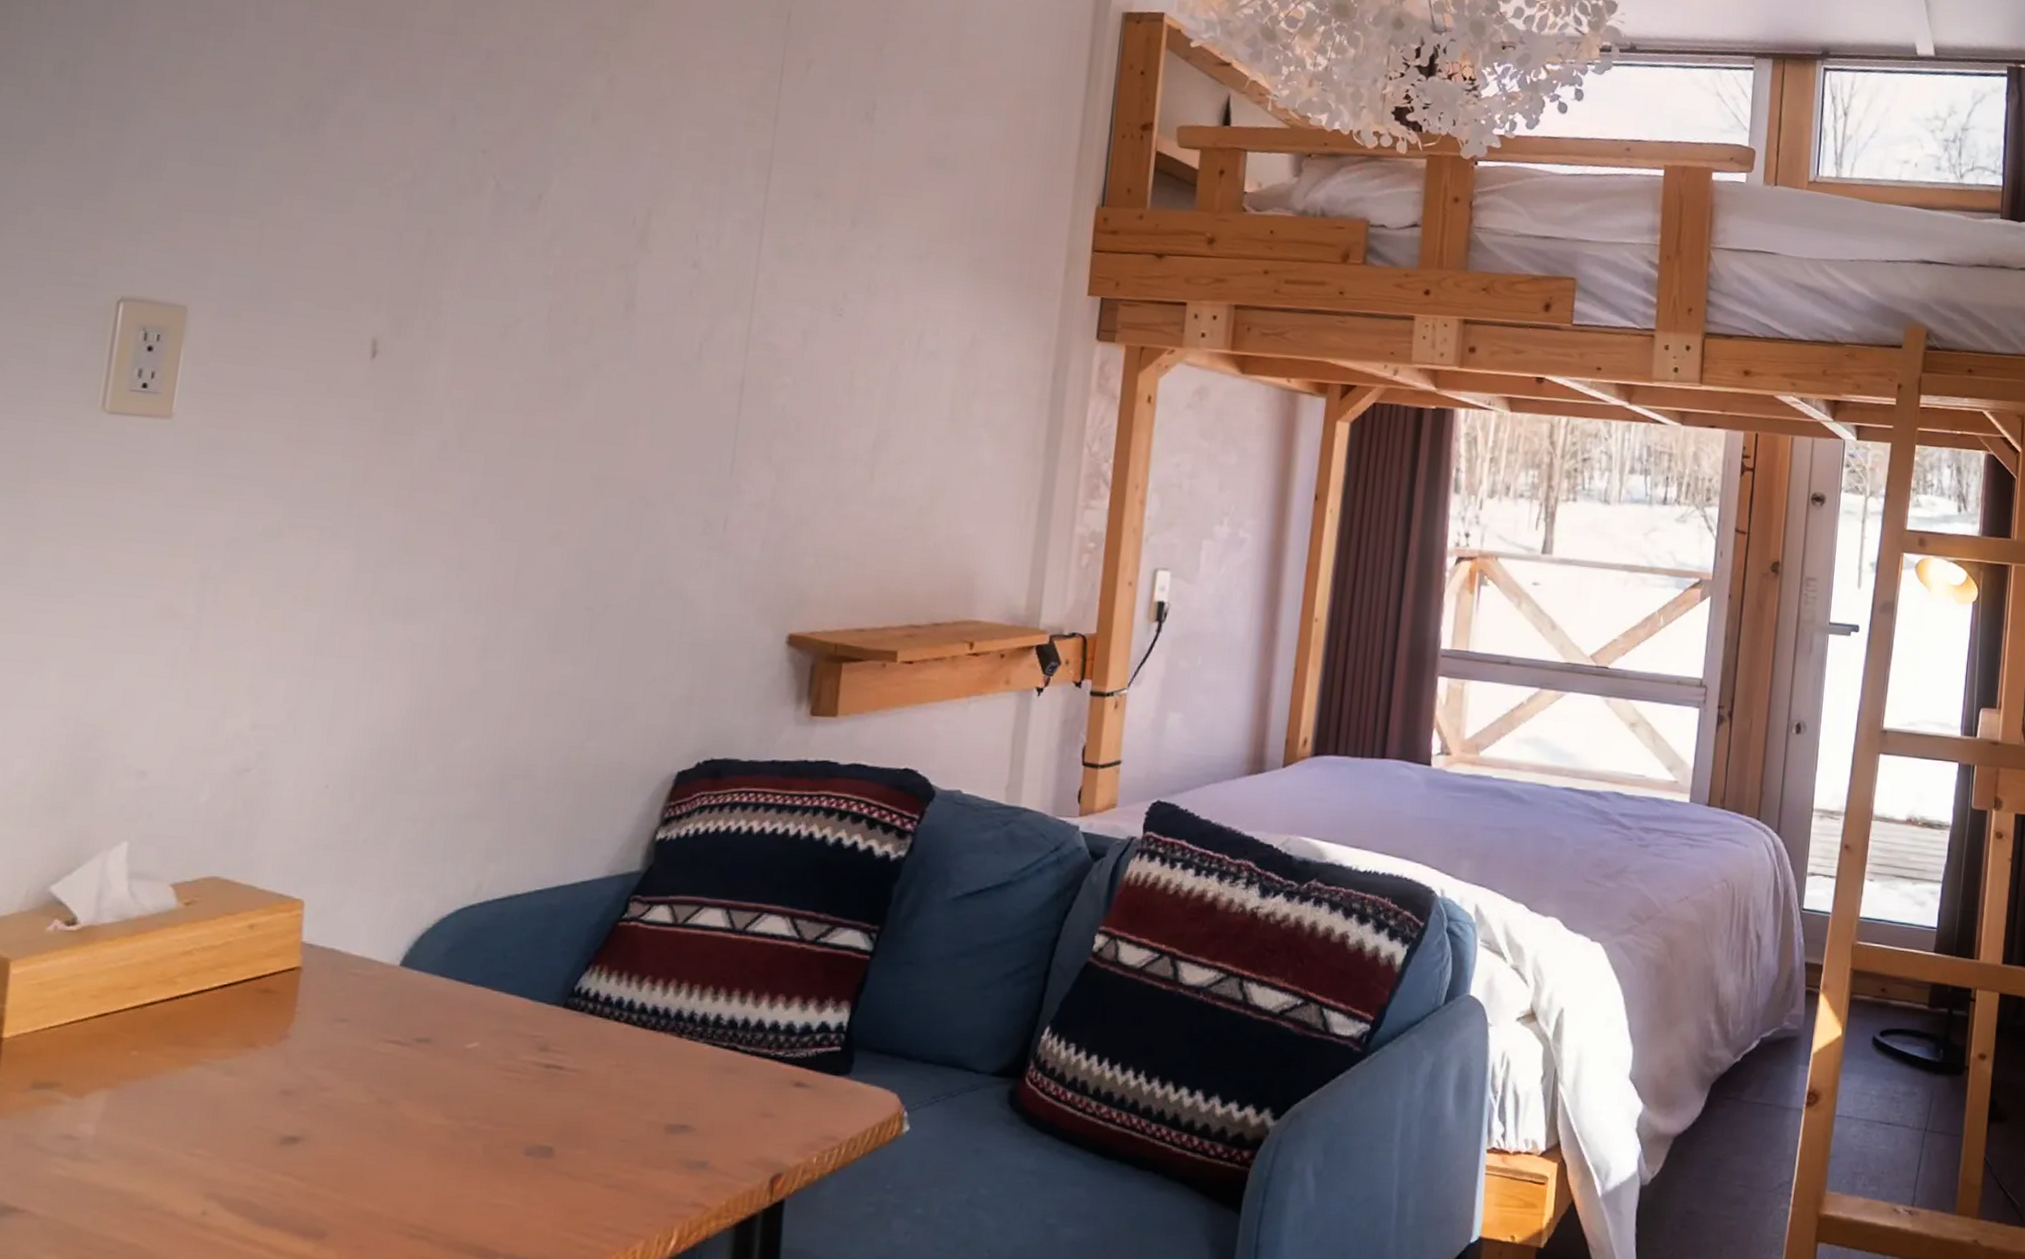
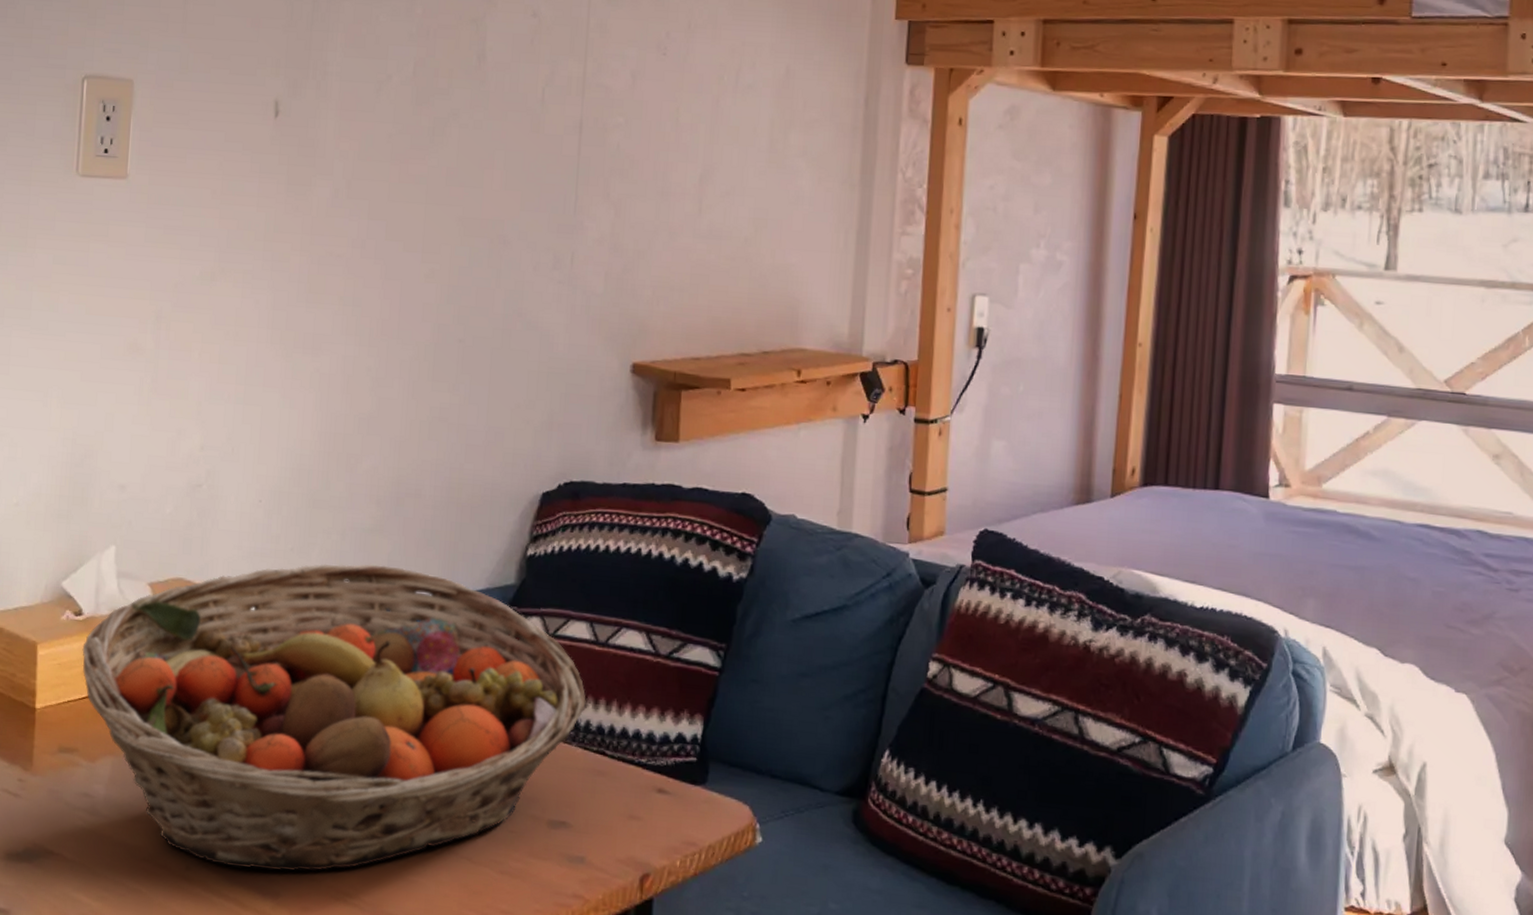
fruit basket: none [72,854,718,1207] -> present [82,563,586,872]

